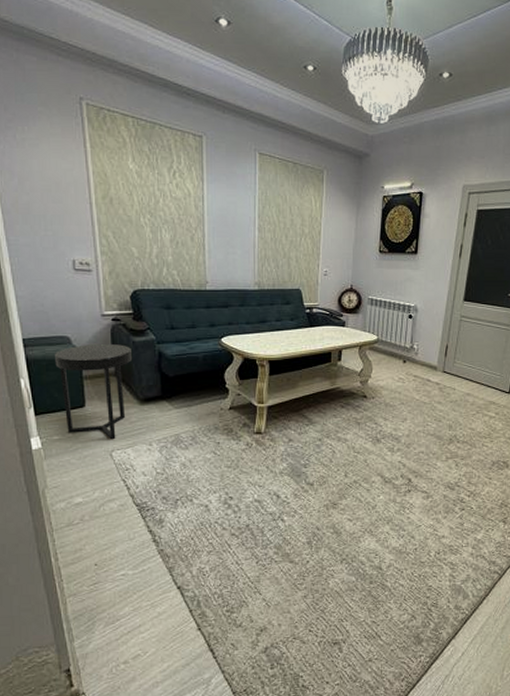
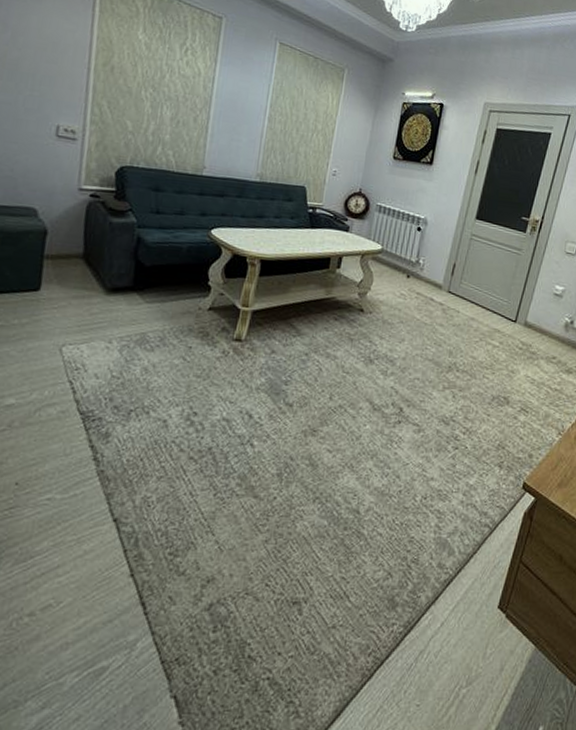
side table: present [55,344,133,439] -> none [12,219,107,331]

